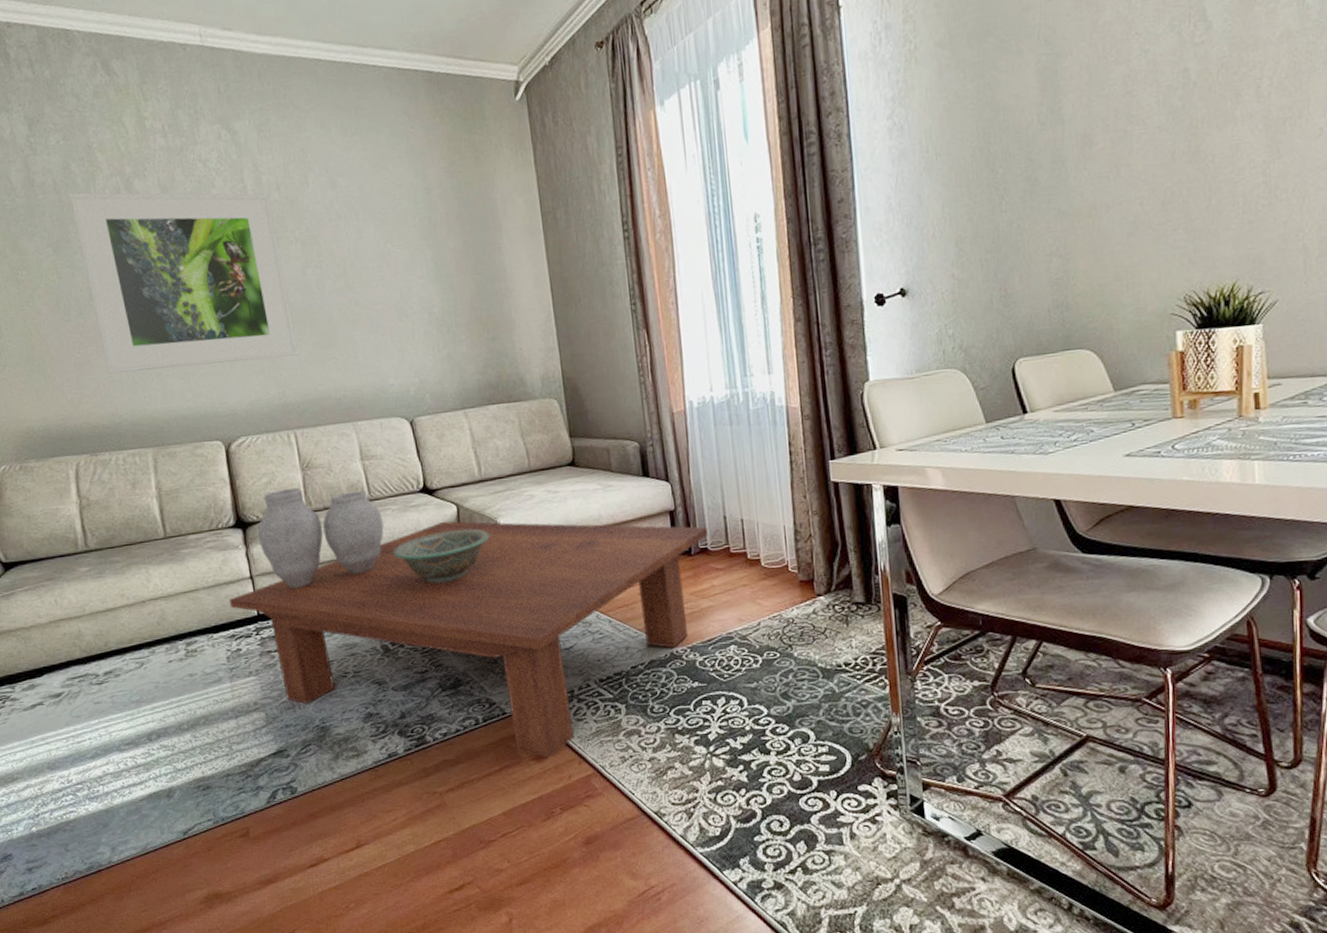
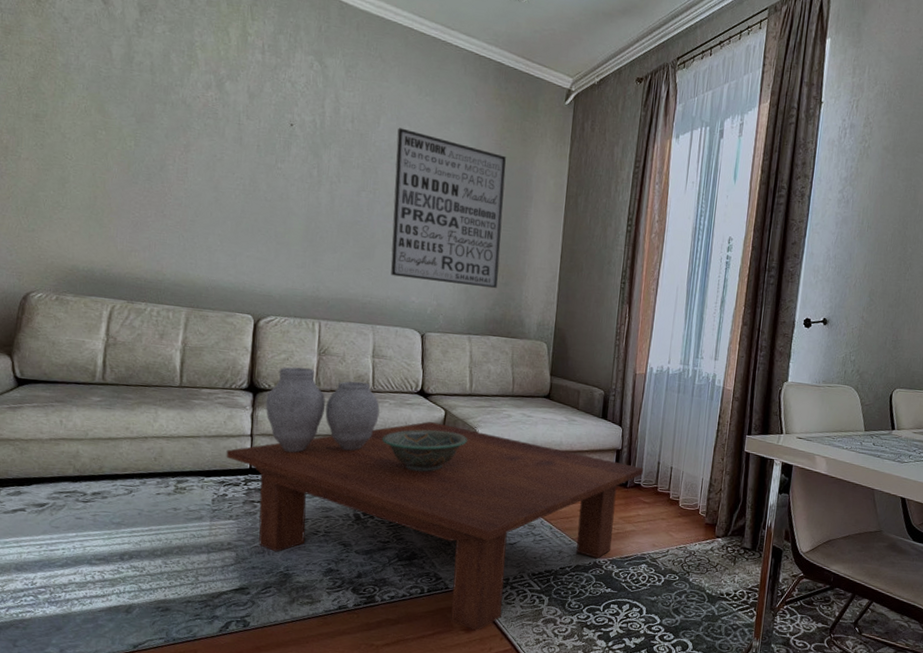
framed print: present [68,192,299,374] -> none [161,76,344,260]
wall art: none [330,181,485,360] -> present [390,127,506,289]

